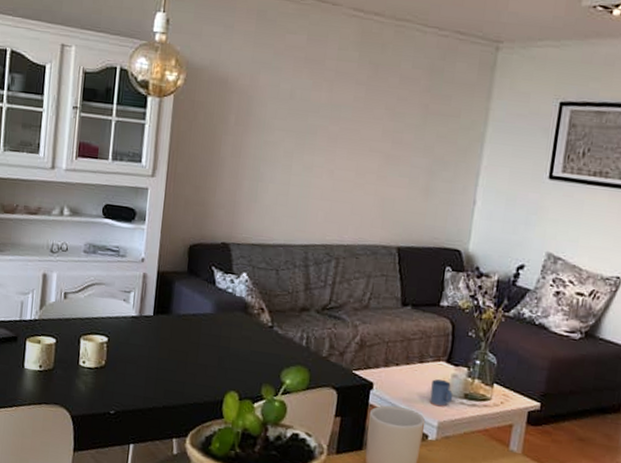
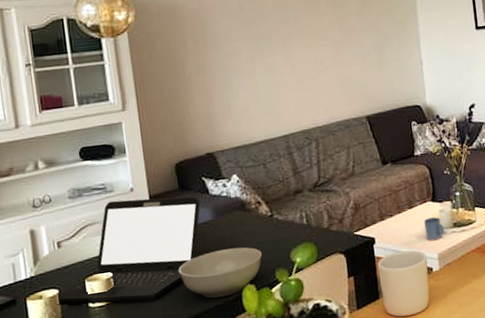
laptop: none [51,266,204,379] -> present [57,196,200,306]
bowl: none [168,346,253,397] -> present [178,247,262,298]

